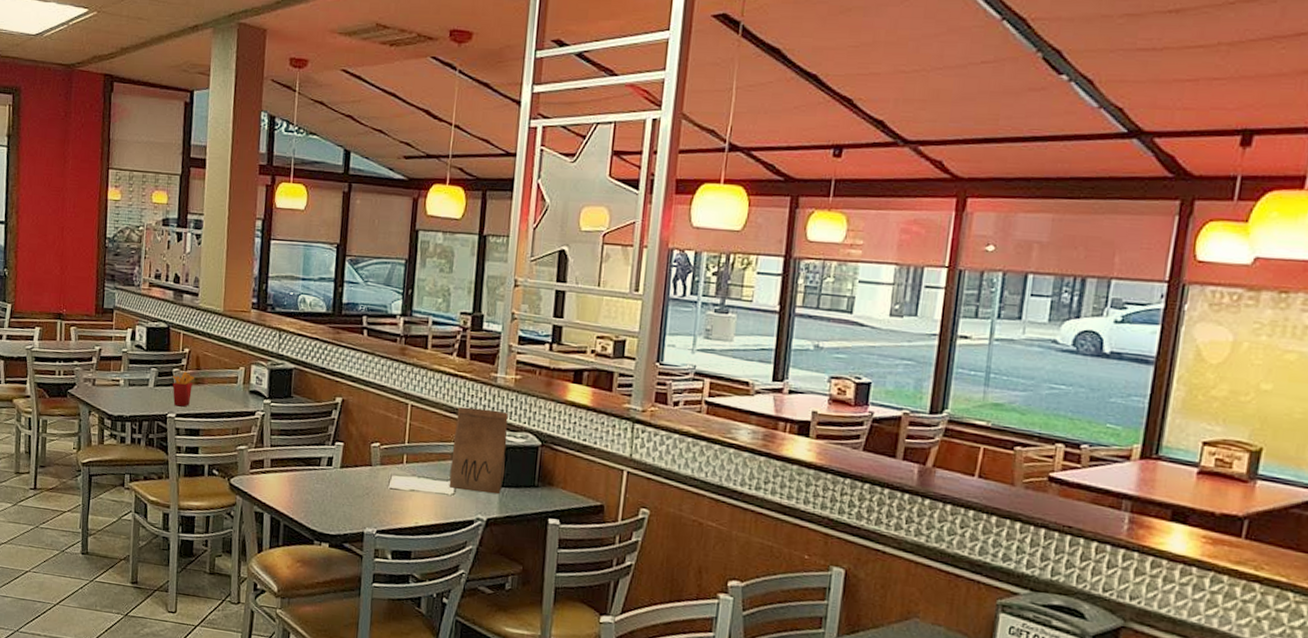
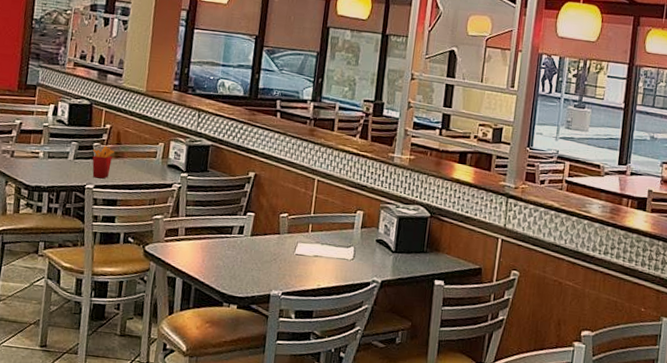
paper bag: present [449,406,508,495] -> none [349,182,403,260]

